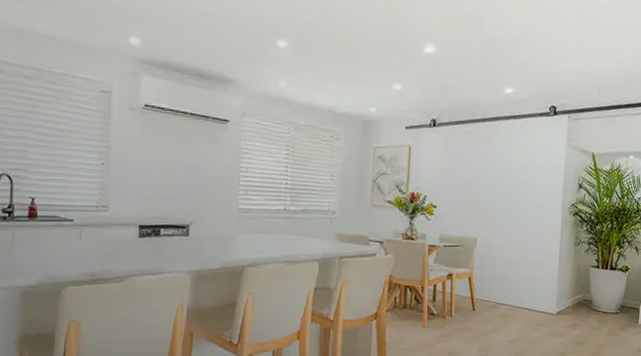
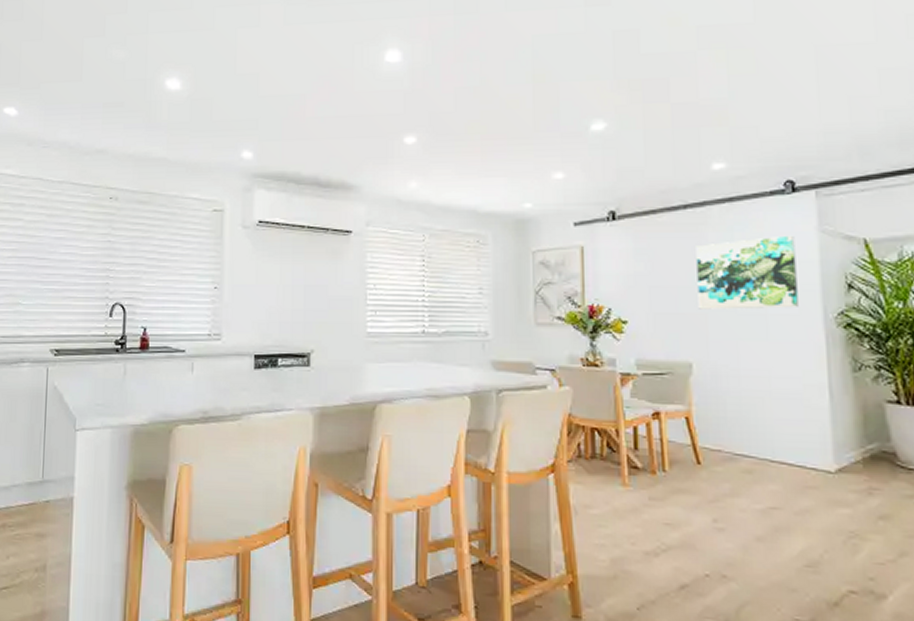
wall art: none [485,147,552,200] -> present [696,235,798,310]

